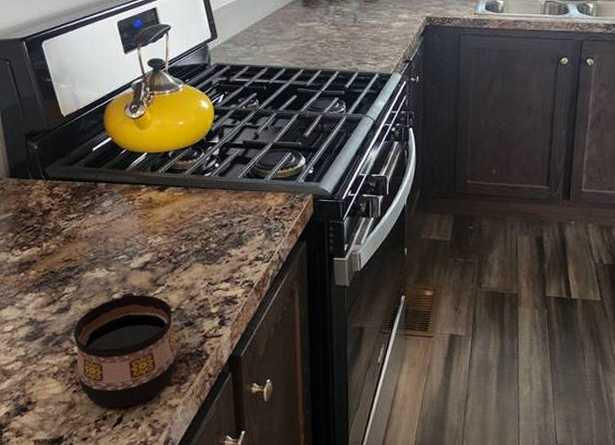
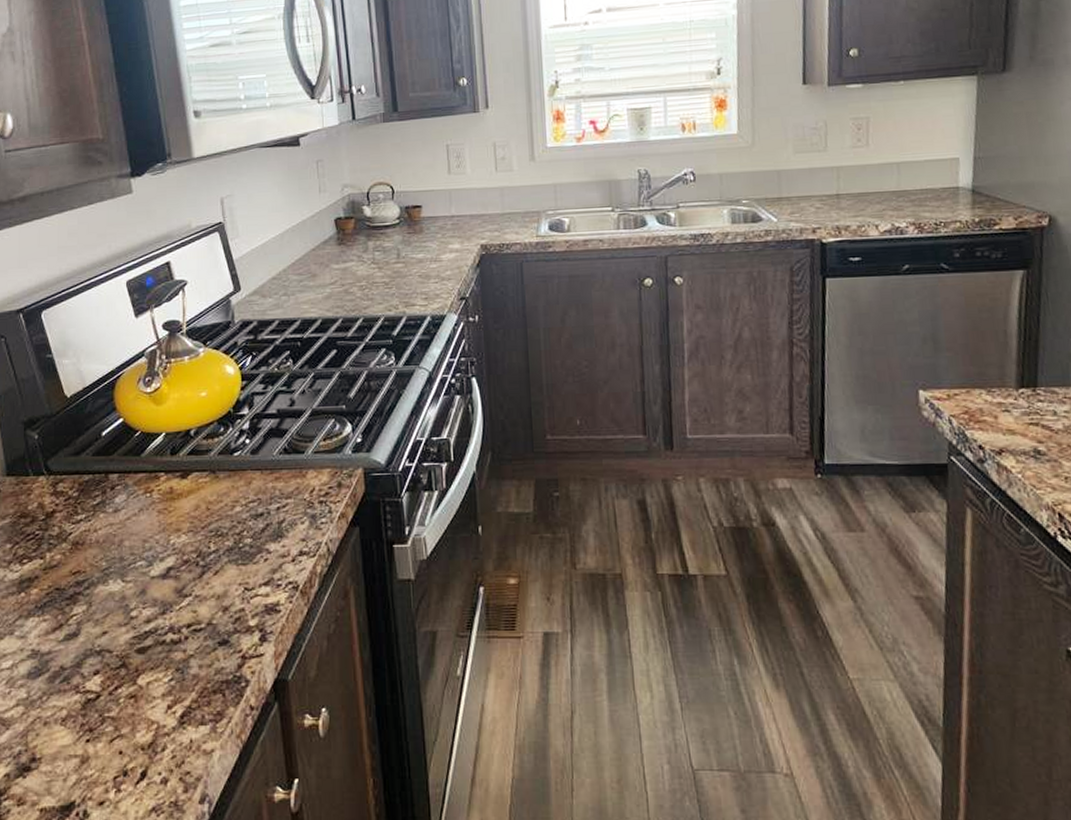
cup: present [73,292,178,408] -> none [84,607,212,759]

